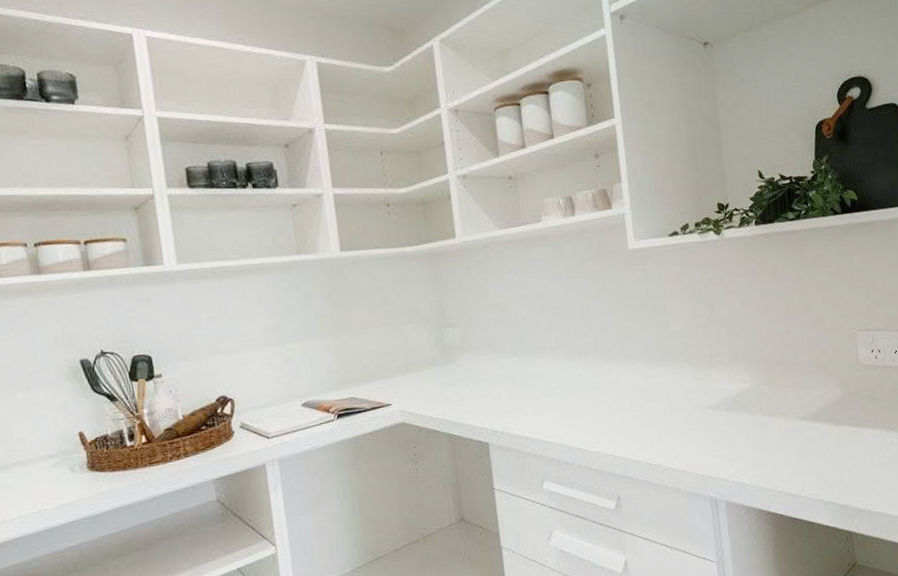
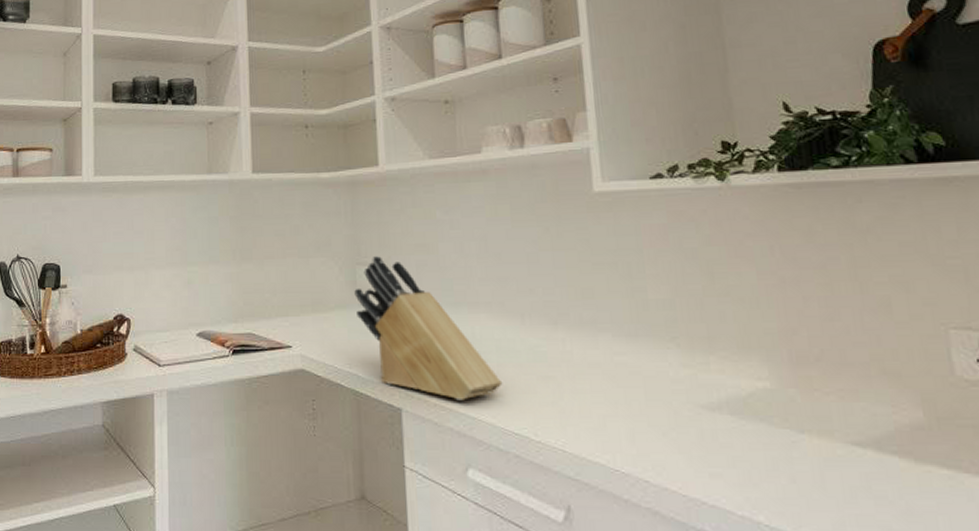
knife block: none [442,317,567,430] -> present [354,255,503,400]

